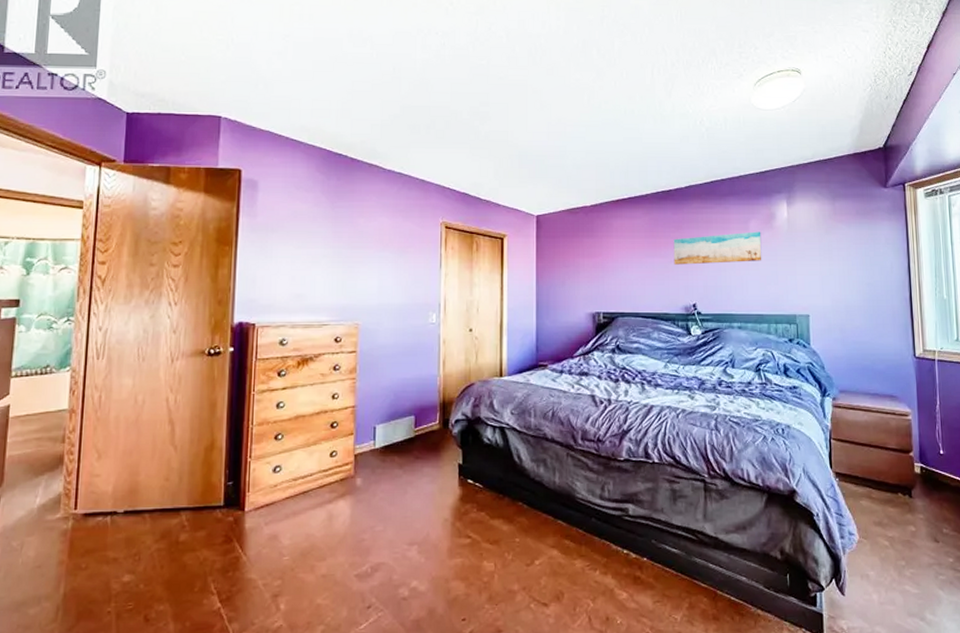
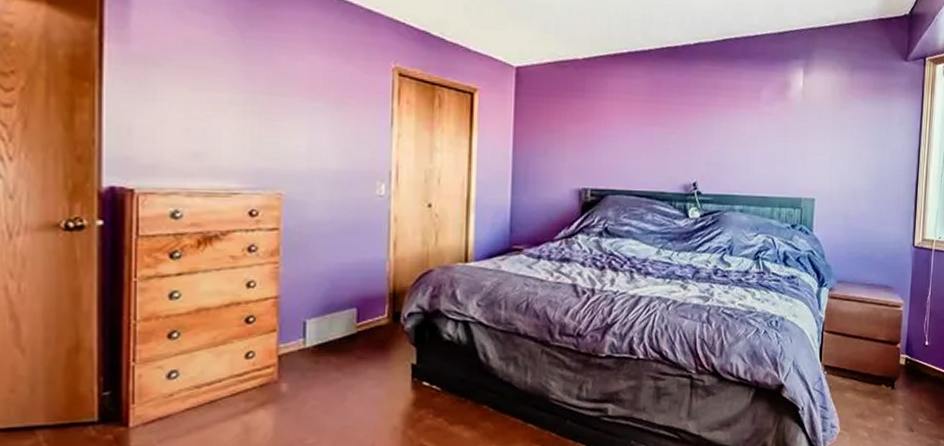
wall art: present [673,231,762,265] -> none [675,102,773,137]

